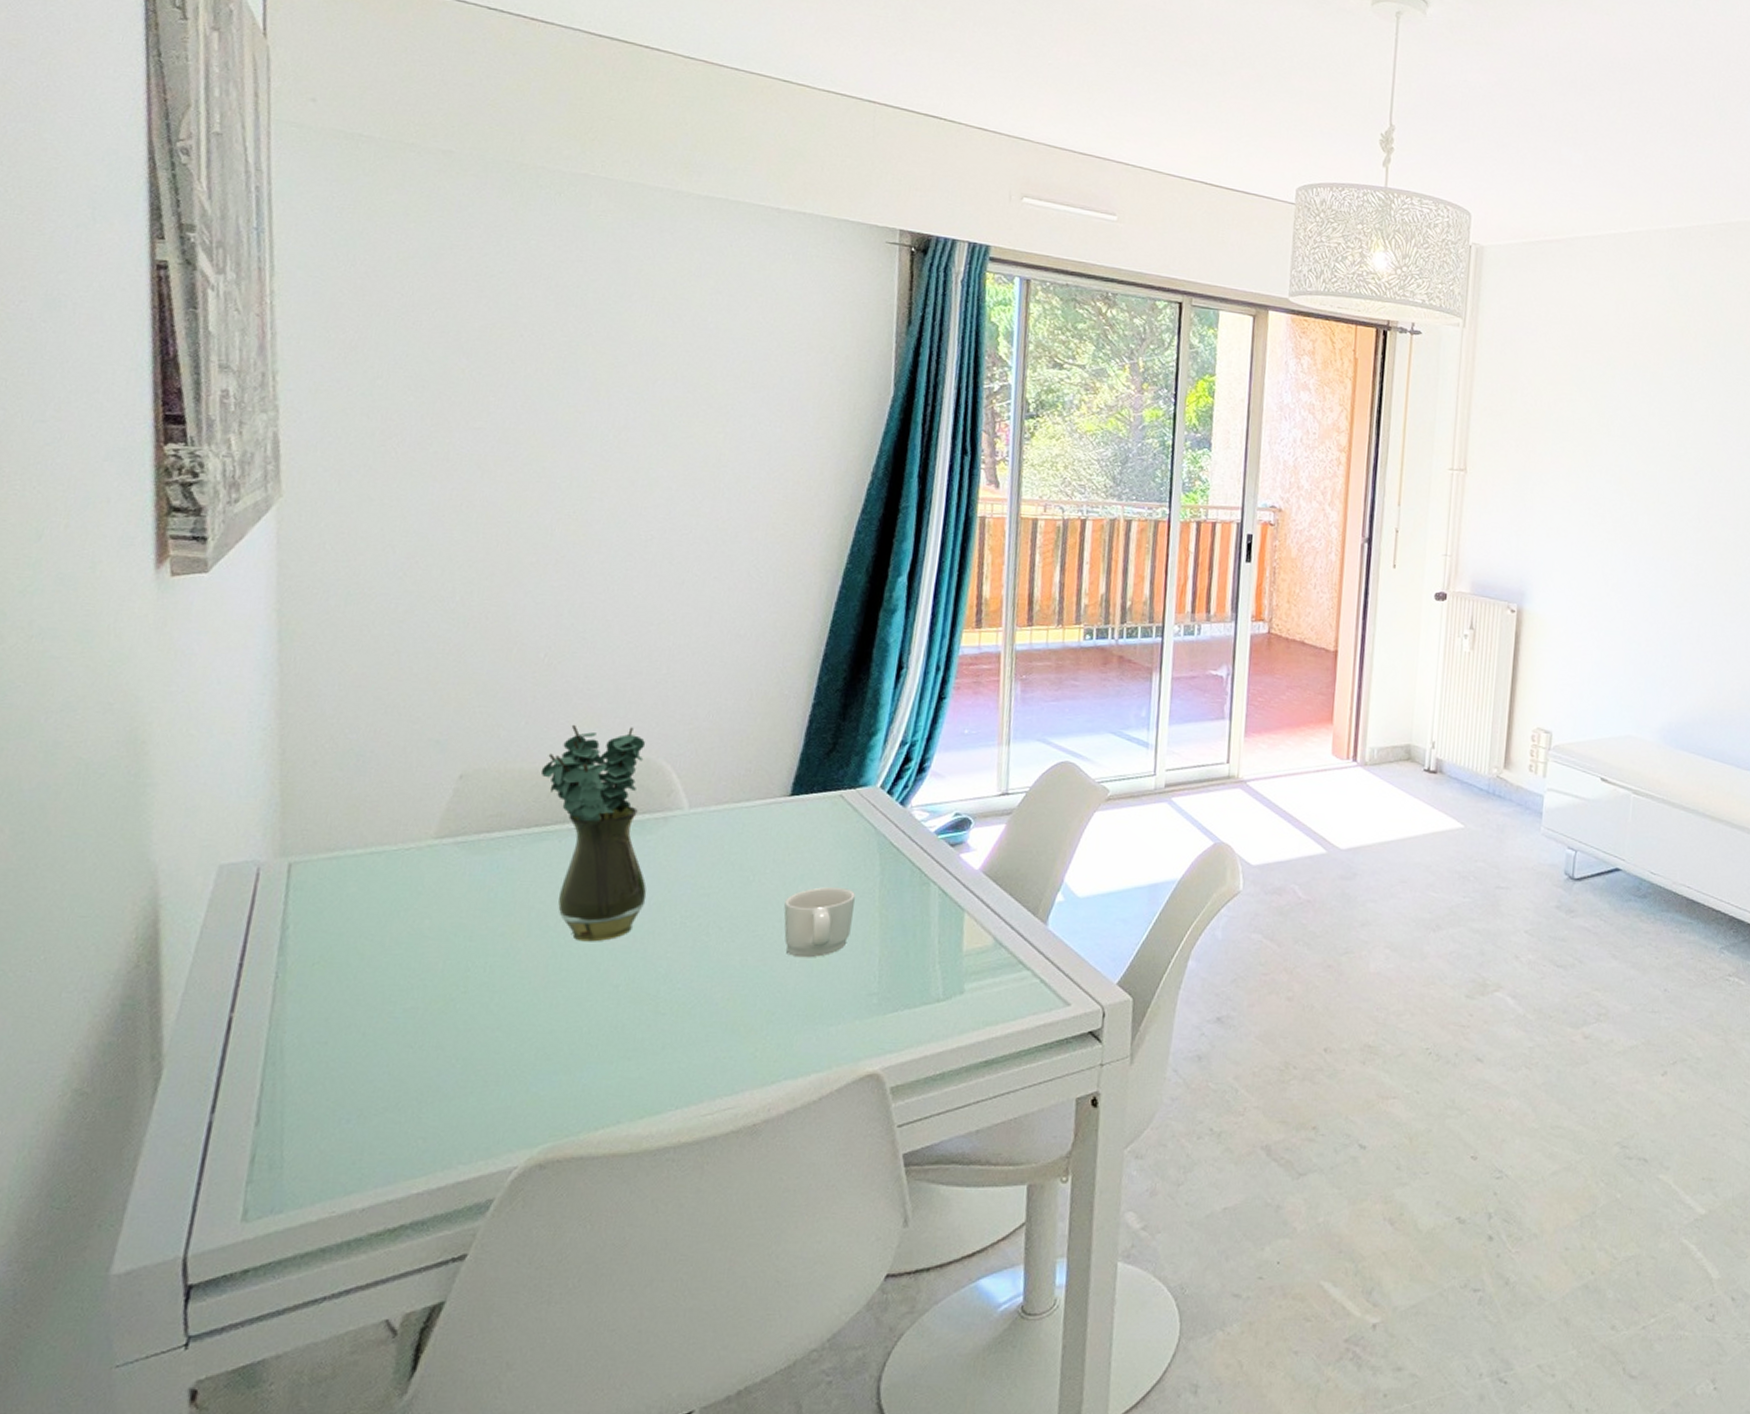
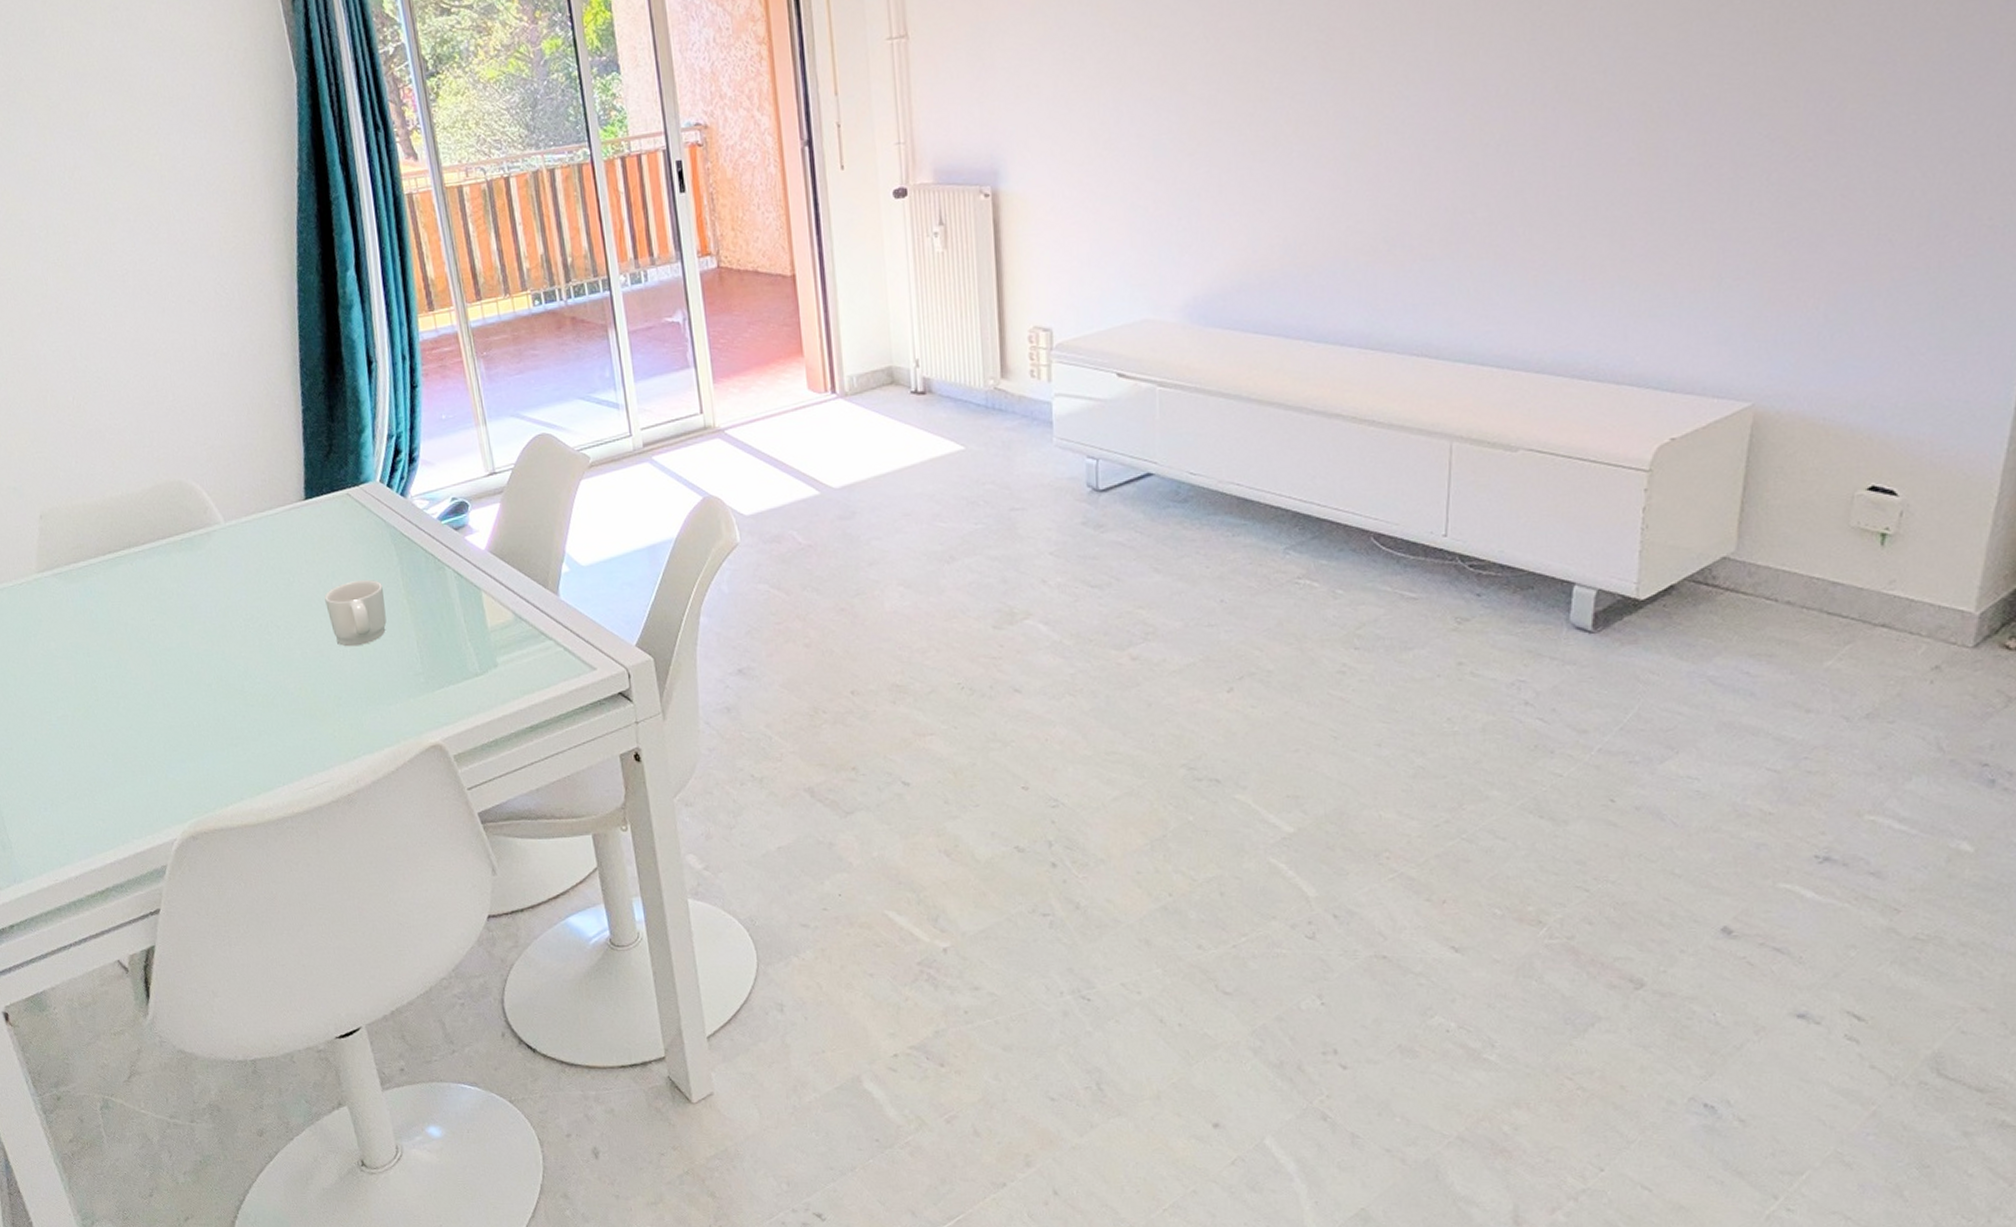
vase: present [540,724,647,942] -> none [99,454,213,649]

